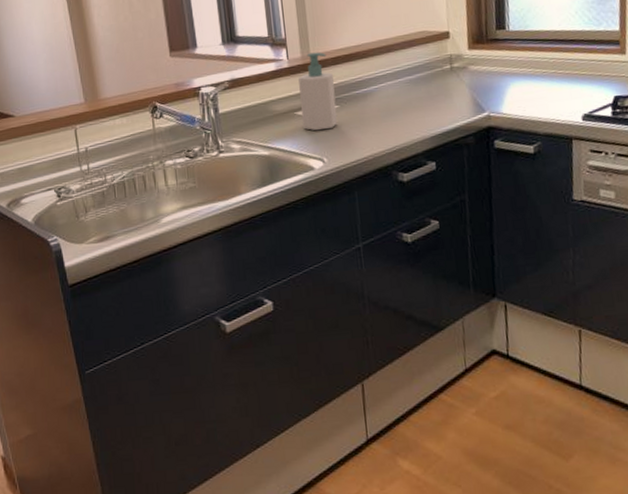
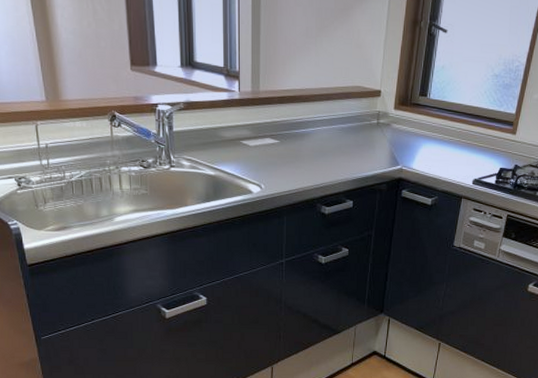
soap bottle: present [298,52,338,131] -> none [246,89,277,161]

